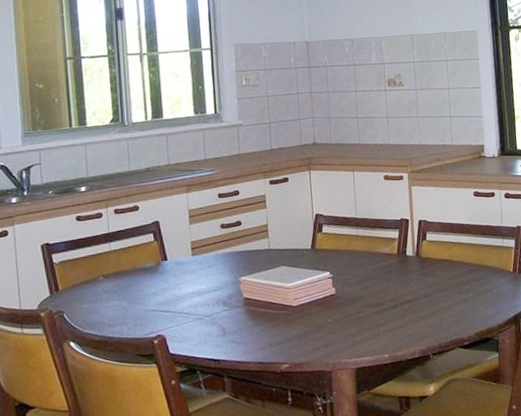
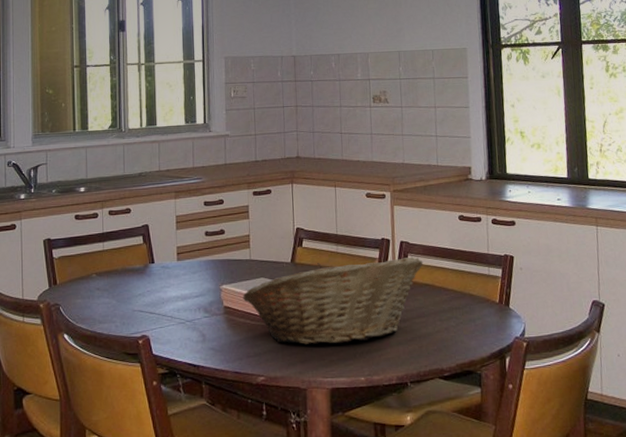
fruit basket: none [263,234,442,329] -> present [243,256,424,344]

